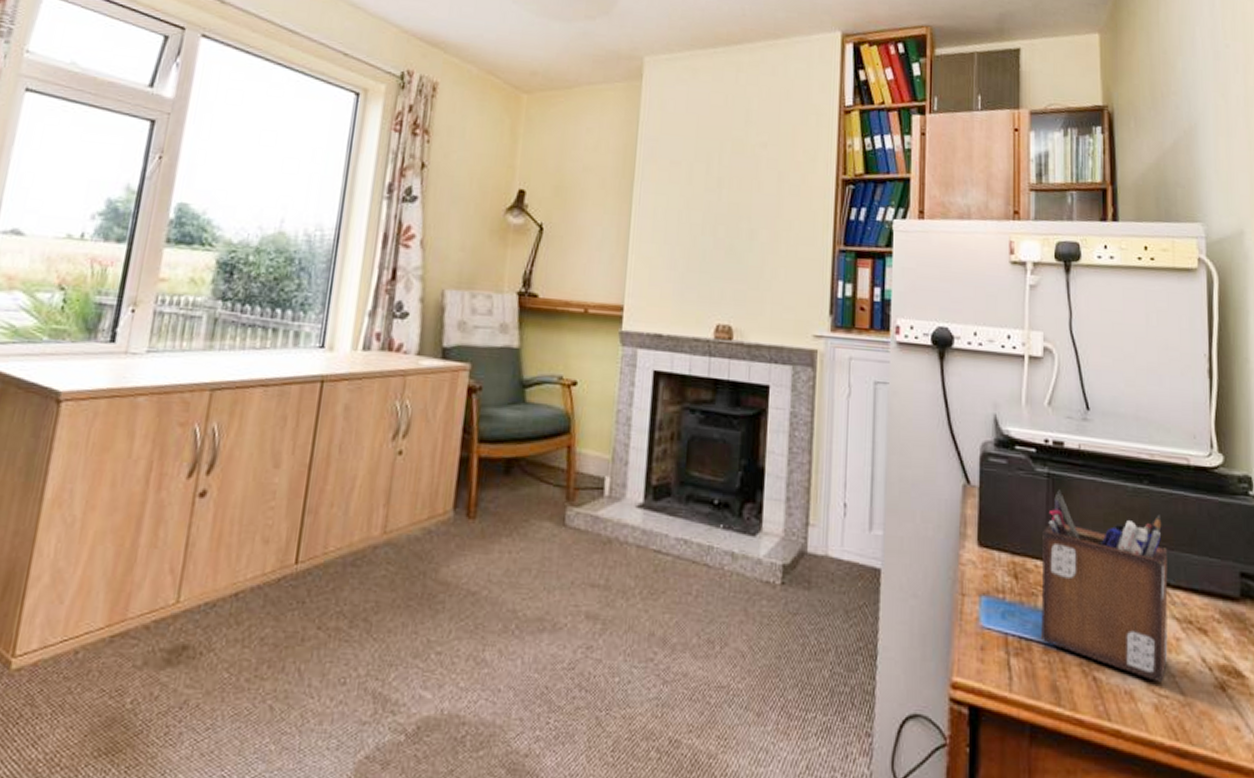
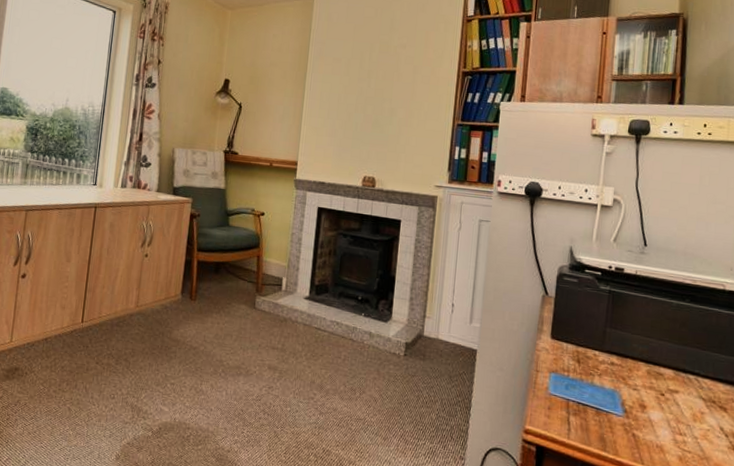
desk organizer: present [1041,490,1168,683] -> none [595,302,700,442]

